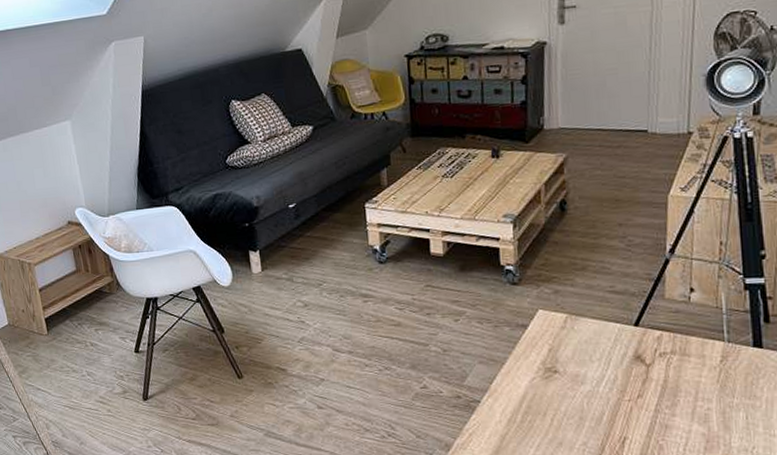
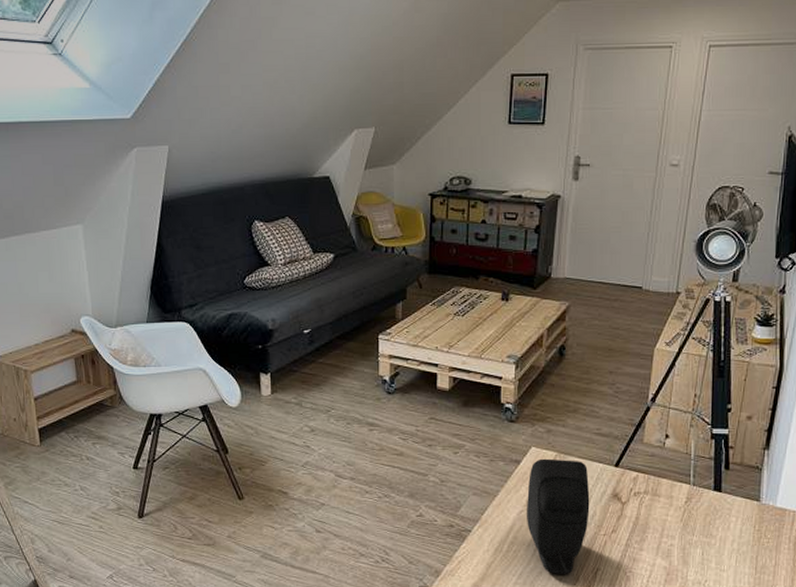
speaker: none [538,321,610,445] -> present [527,458,590,574]

